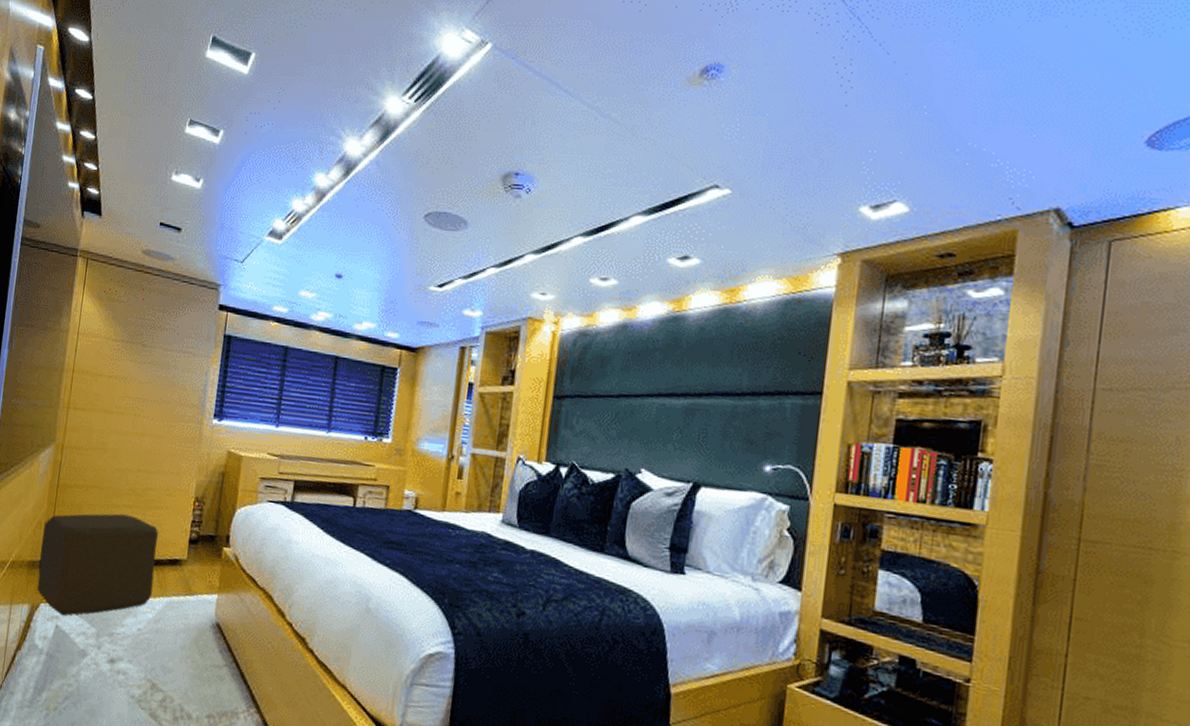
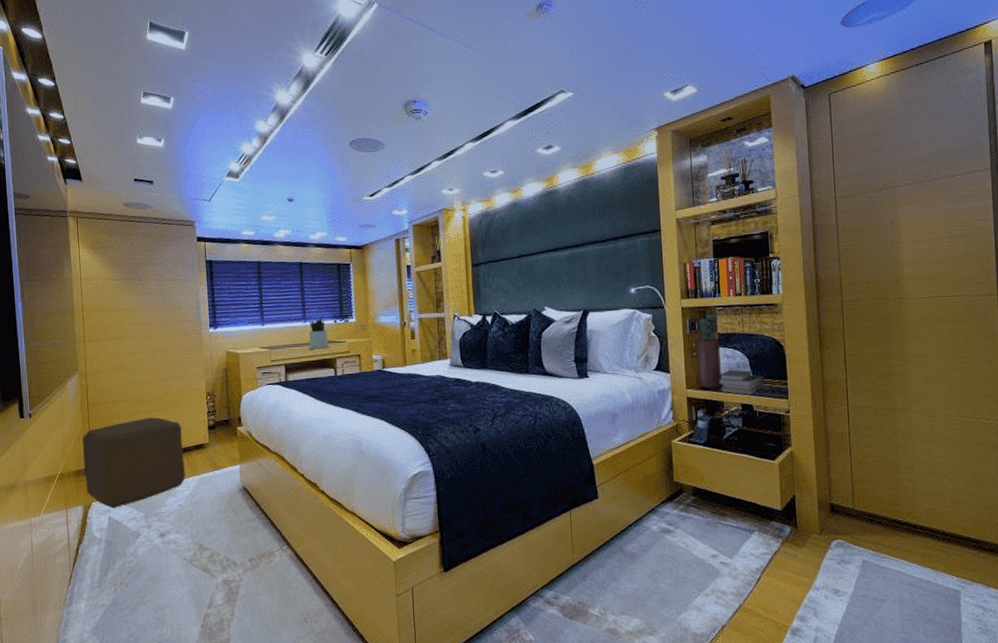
planter: none [326,428,355,471] -> present [308,318,330,350]
vase: none [839,509,886,628] -> present [696,306,722,390]
books: none [871,603,940,645] -> present [719,369,764,395]

